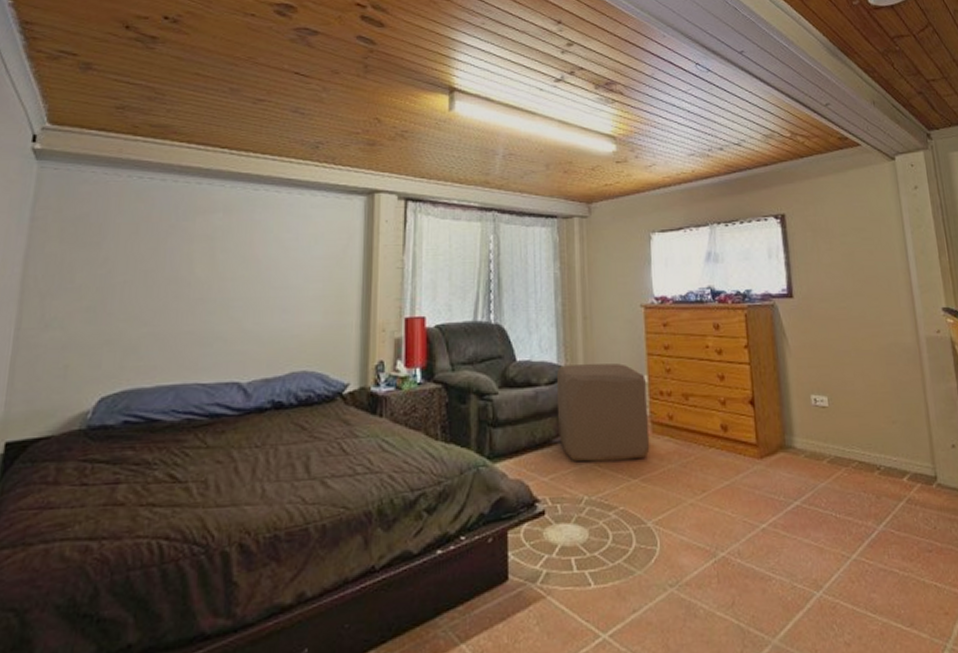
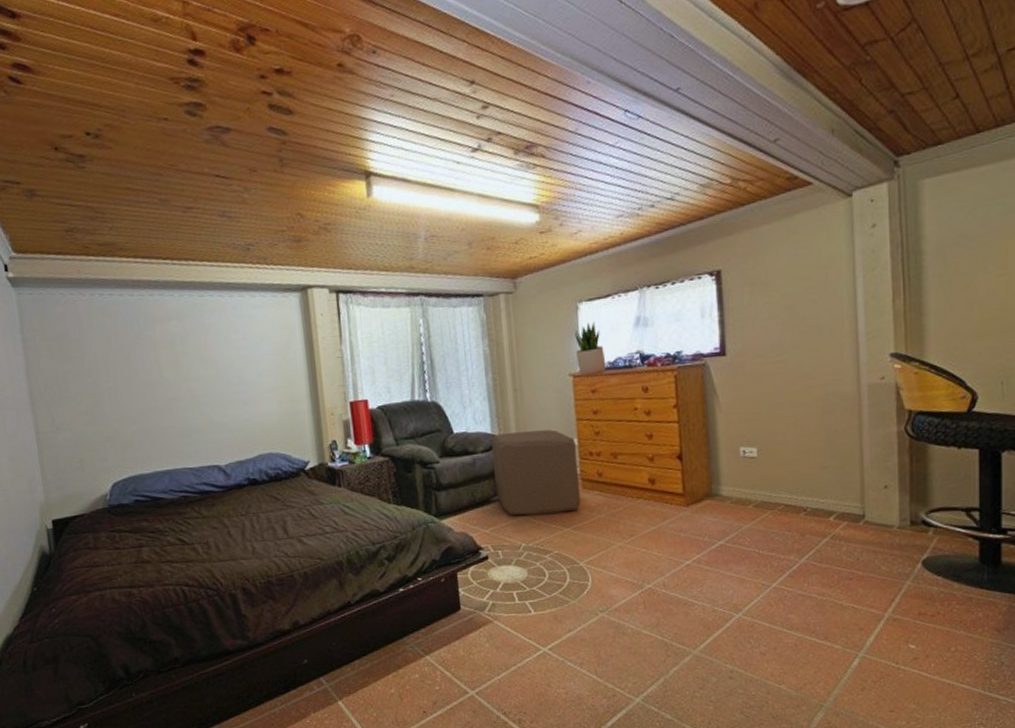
planter: none [647,253,678,308] -> present [575,321,607,377]

